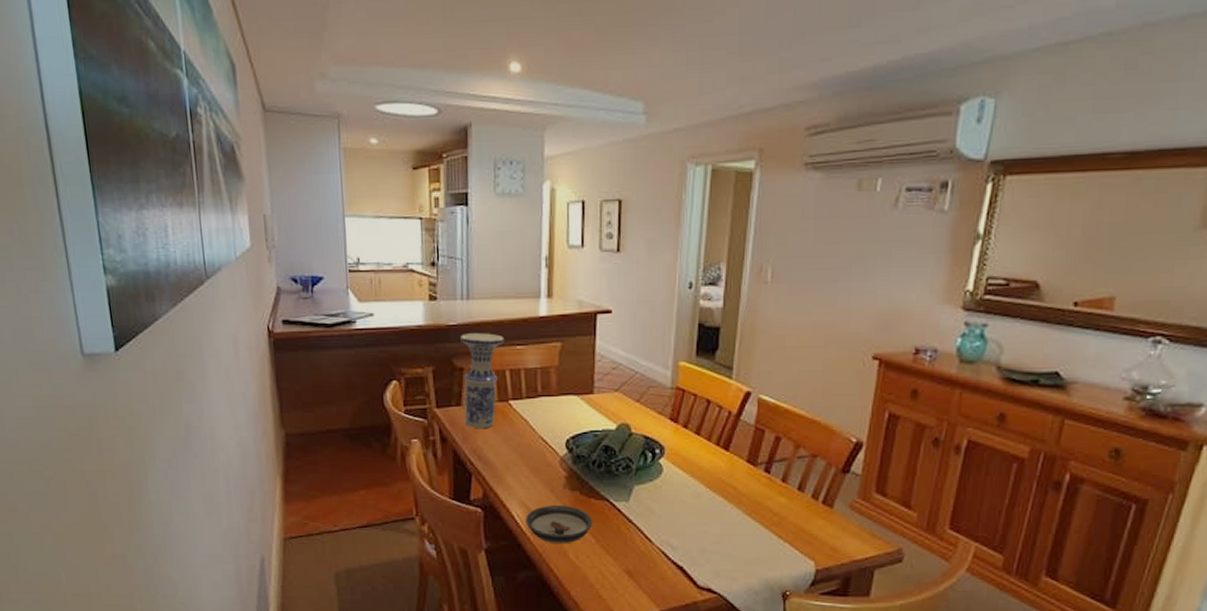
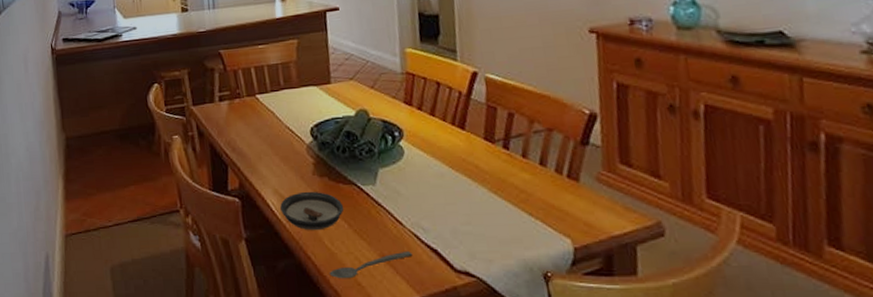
vase: present [460,333,505,429] -> none [210,36,248,123]
spoon: none [570,566,658,592] -> present [329,250,413,279]

